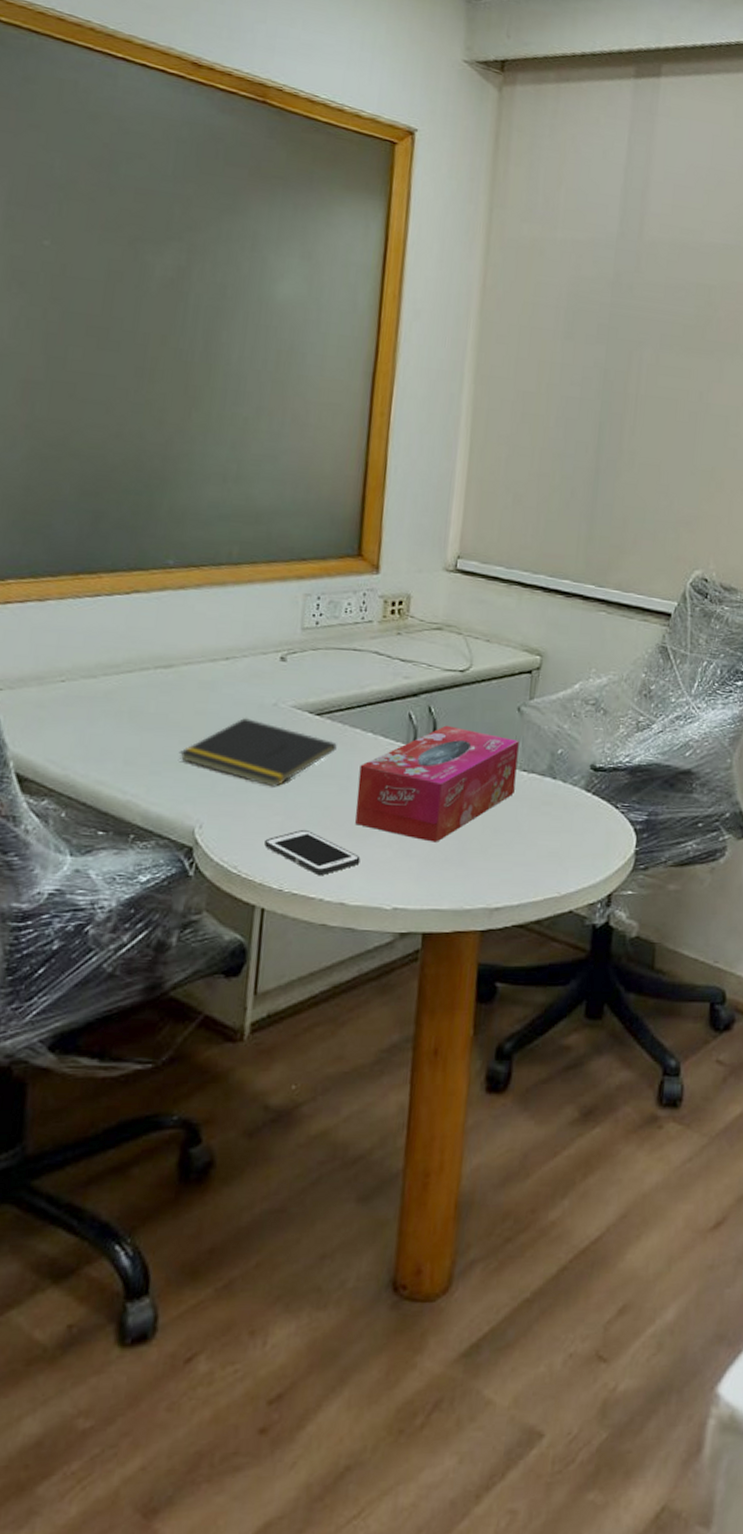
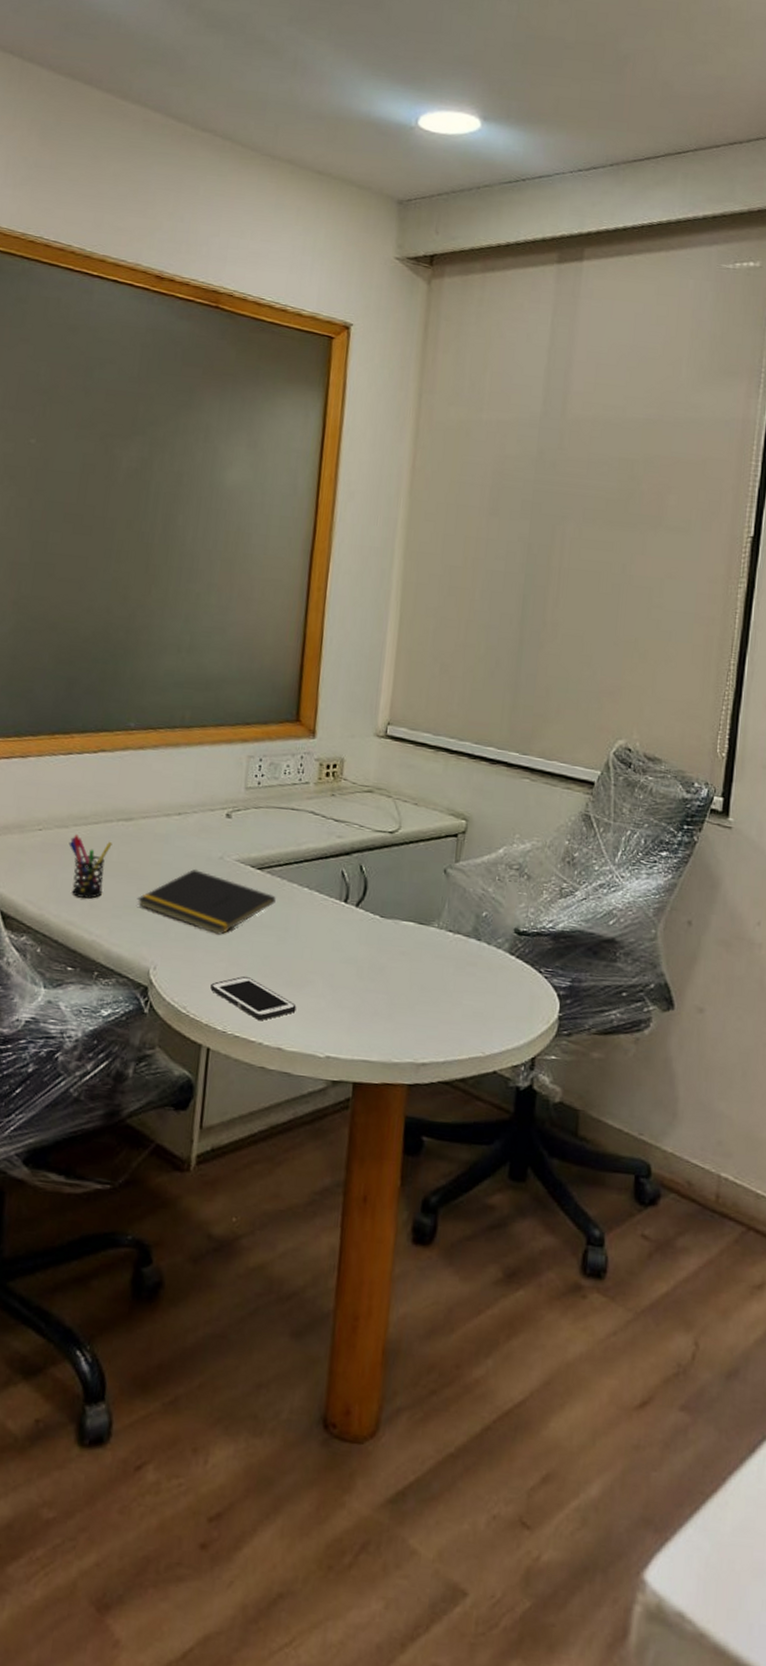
pen holder: none [97,685,149,755] -> present [69,835,112,899]
tissue box: present [355,725,519,842] -> none [292,884,445,996]

